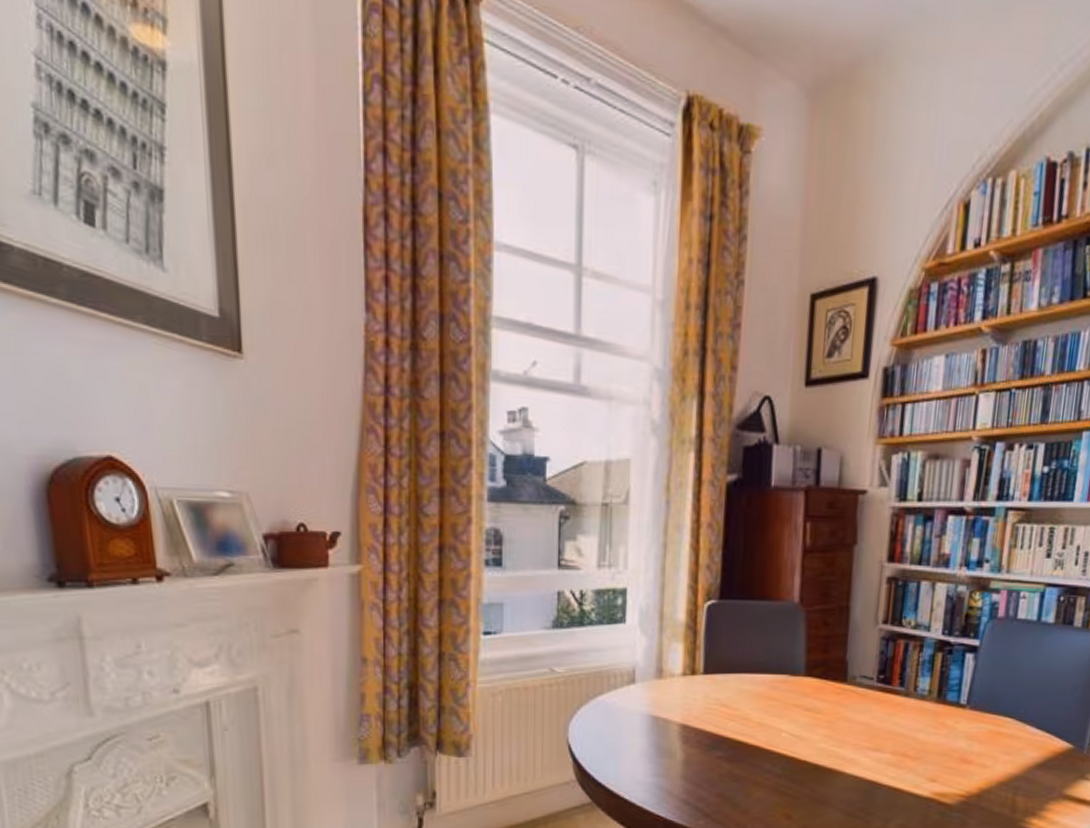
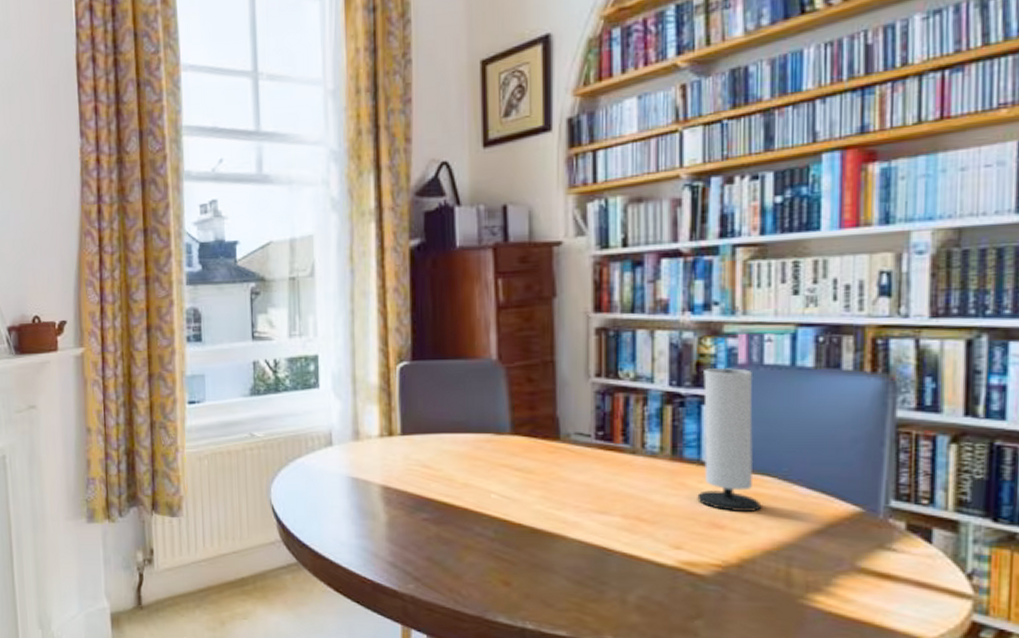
speaker: none [953,619,1008,748] -> present [697,367,762,512]

